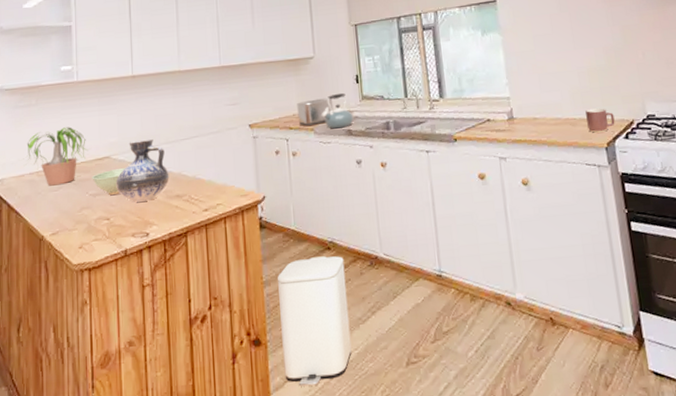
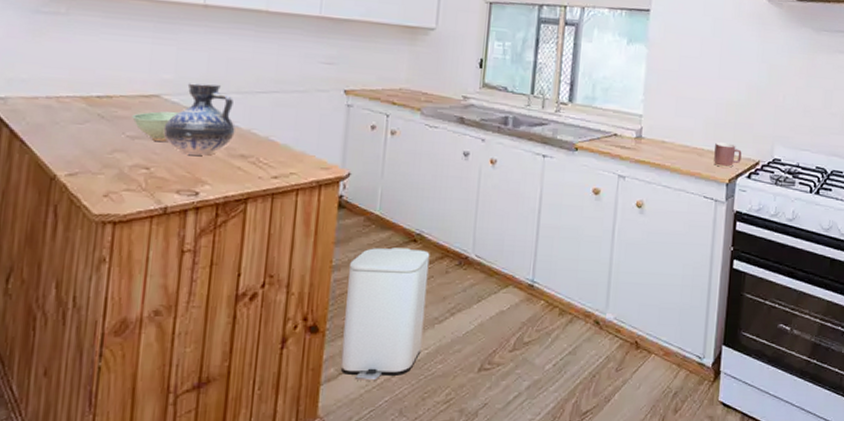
potted plant: present [26,127,89,186] -> none [45,49,133,118]
toaster: present [297,98,334,127] -> none [404,76,449,106]
kettle: present [322,93,354,129] -> none [433,75,470,114]

